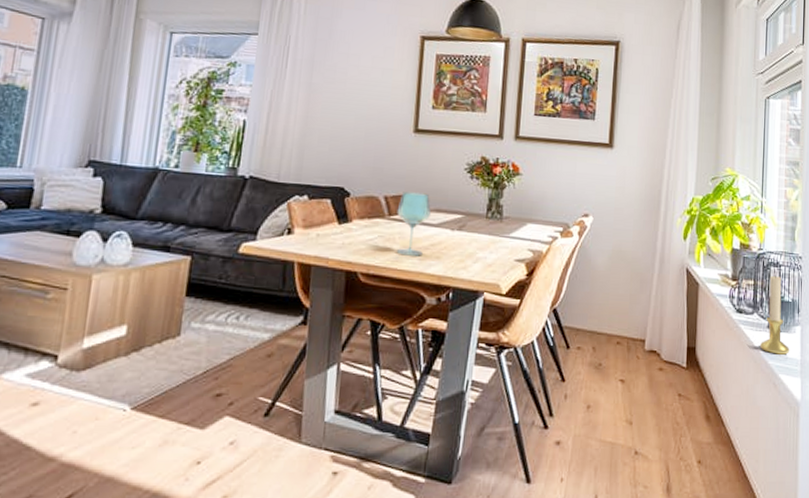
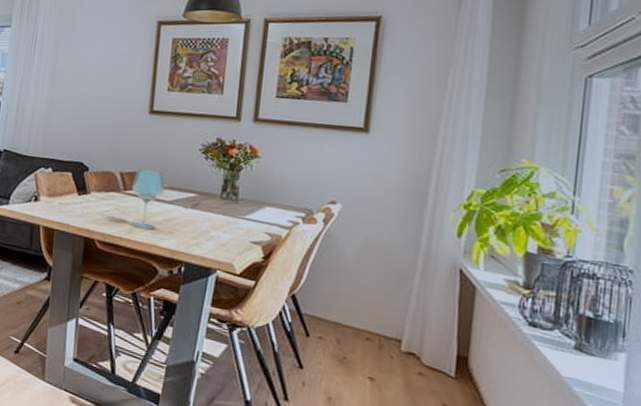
candle holder: present [760,274,790,355] -> none [562,287,608,384]

